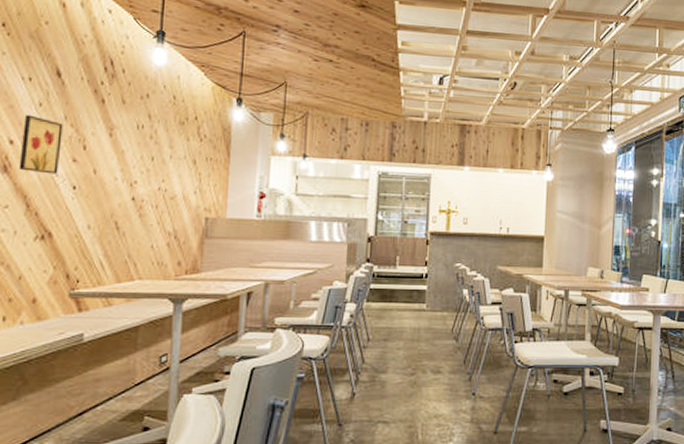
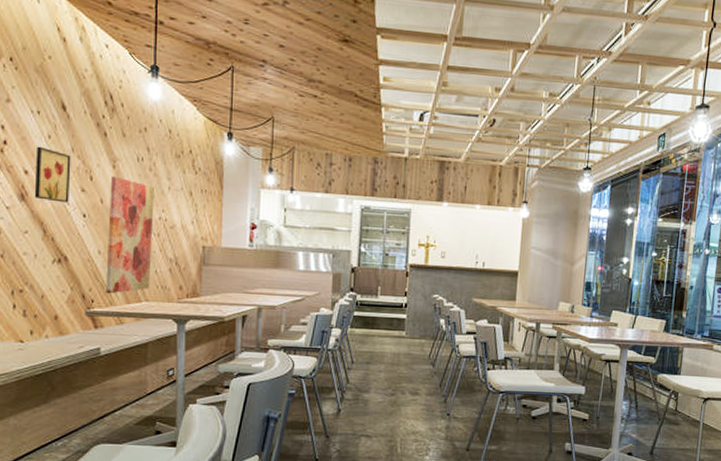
wall art: none [94,144,154,273] -> present [106,176,154,294]

